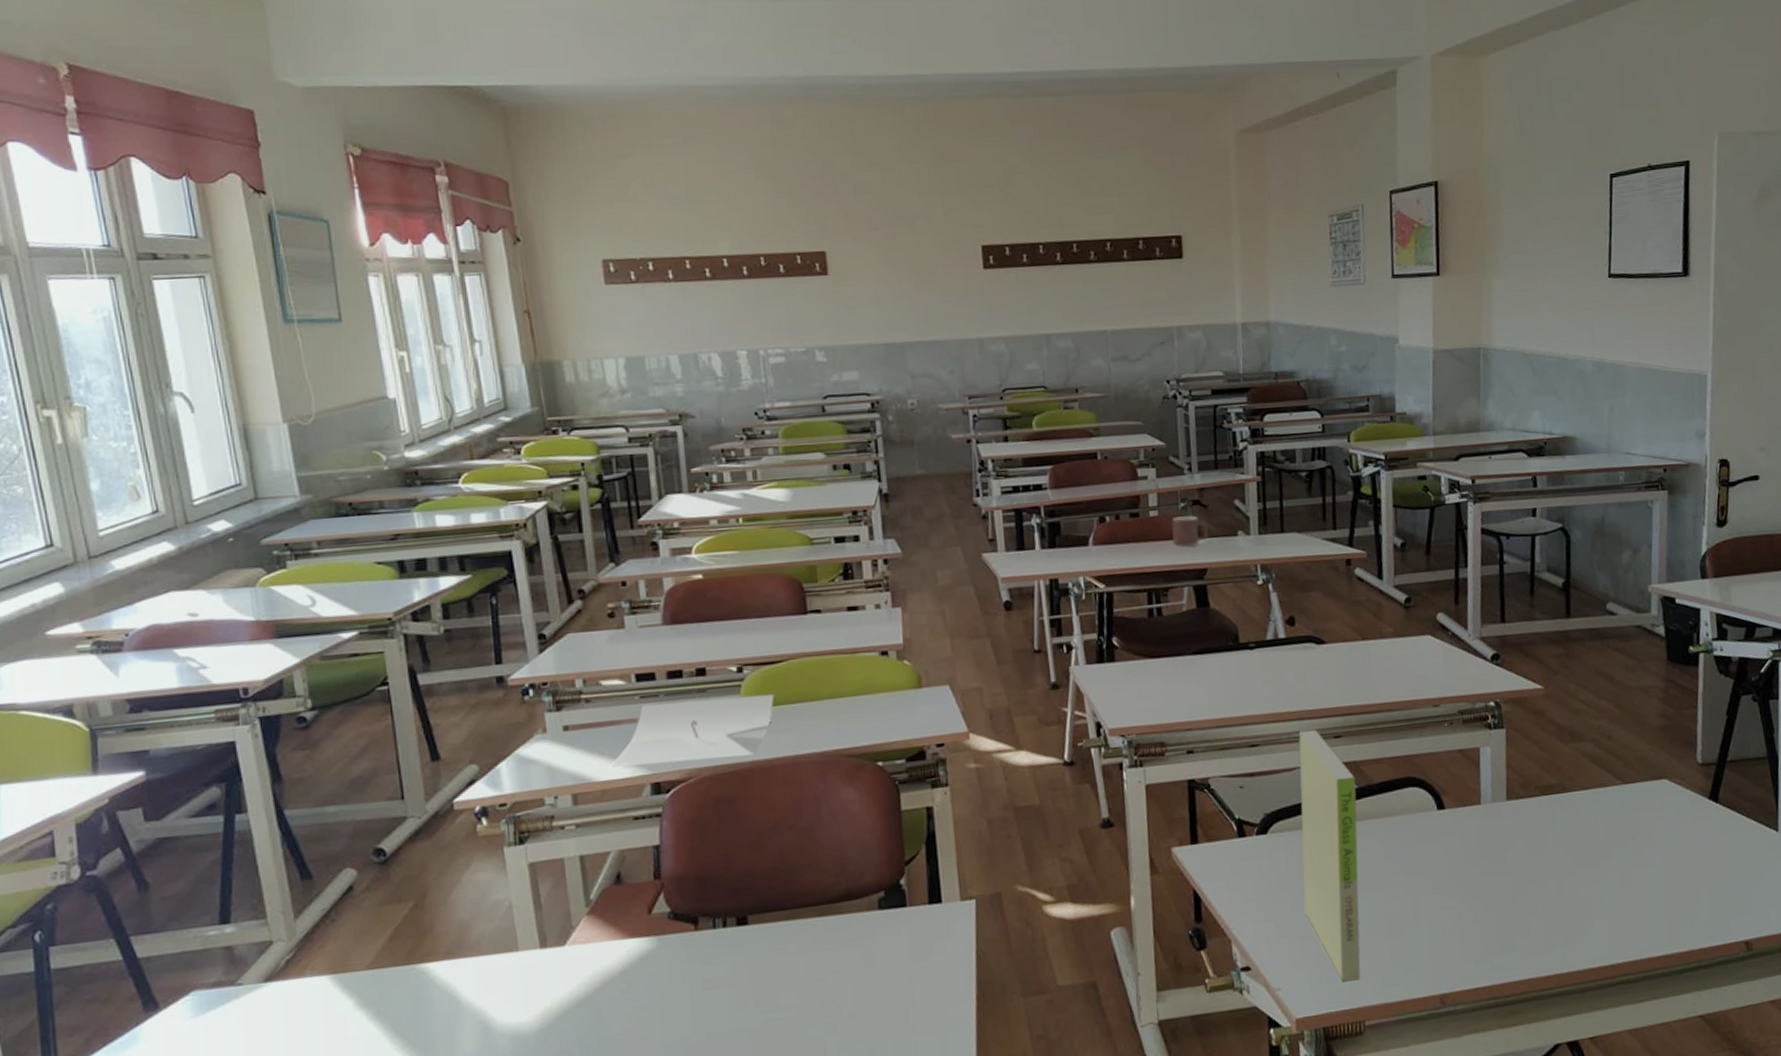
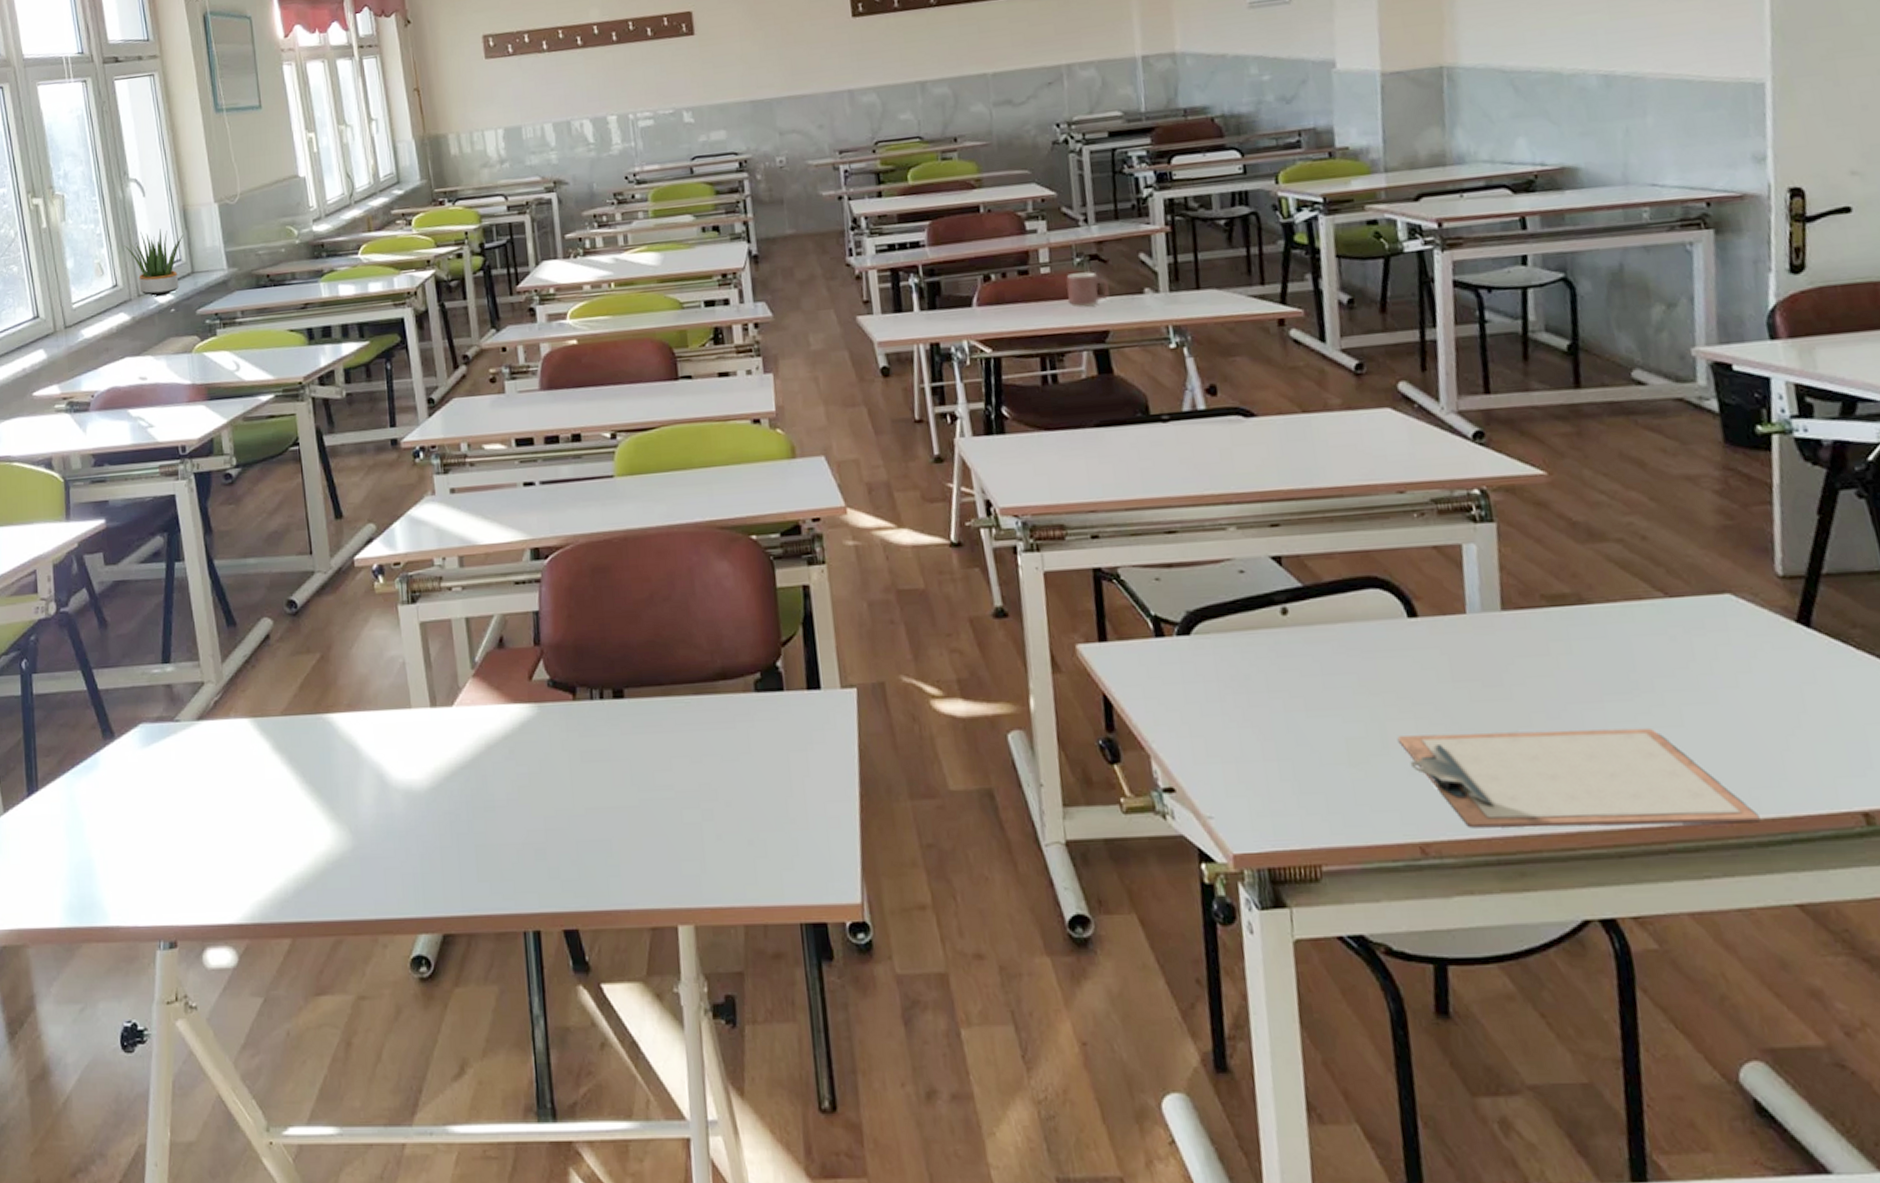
potted plant: none [167,449,244,524] -> present [124,229,183,296]
paper sheet: present [610,694,774,768] -> none [492,461,647,531]
book: present [1298,729,1361,982] -> none [1226,516,1315,817]
clipboard: none [1426,888,1678,979] -> present [1397,727,1760,828]

